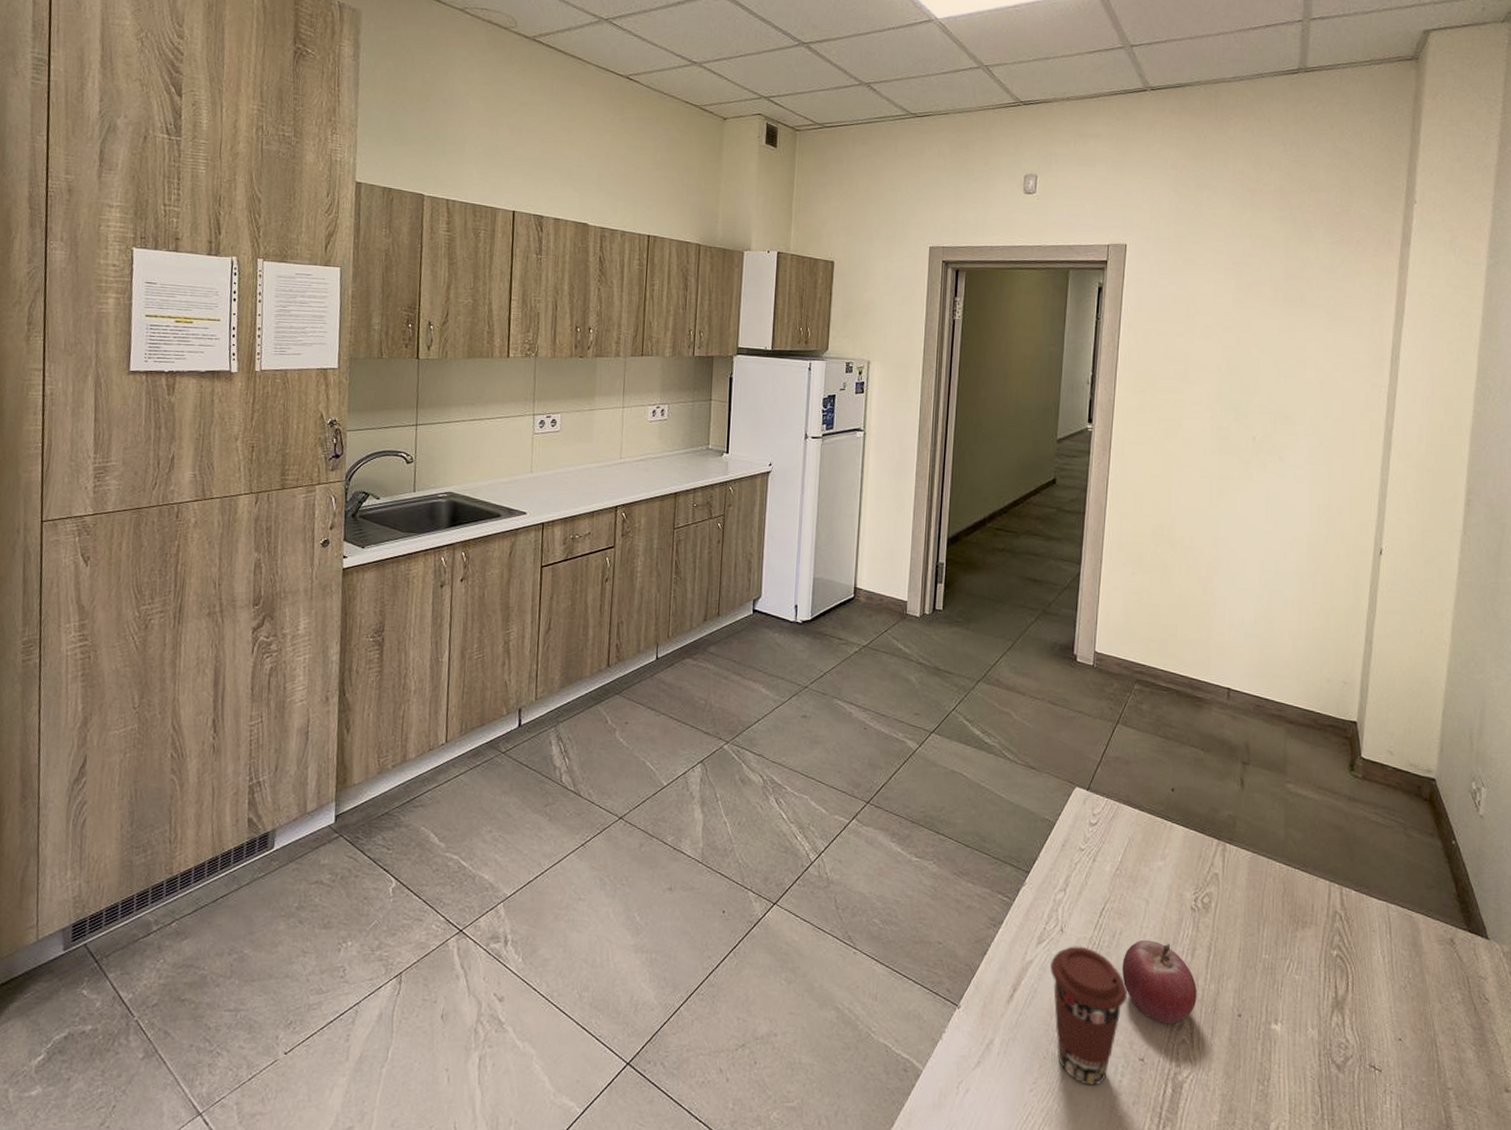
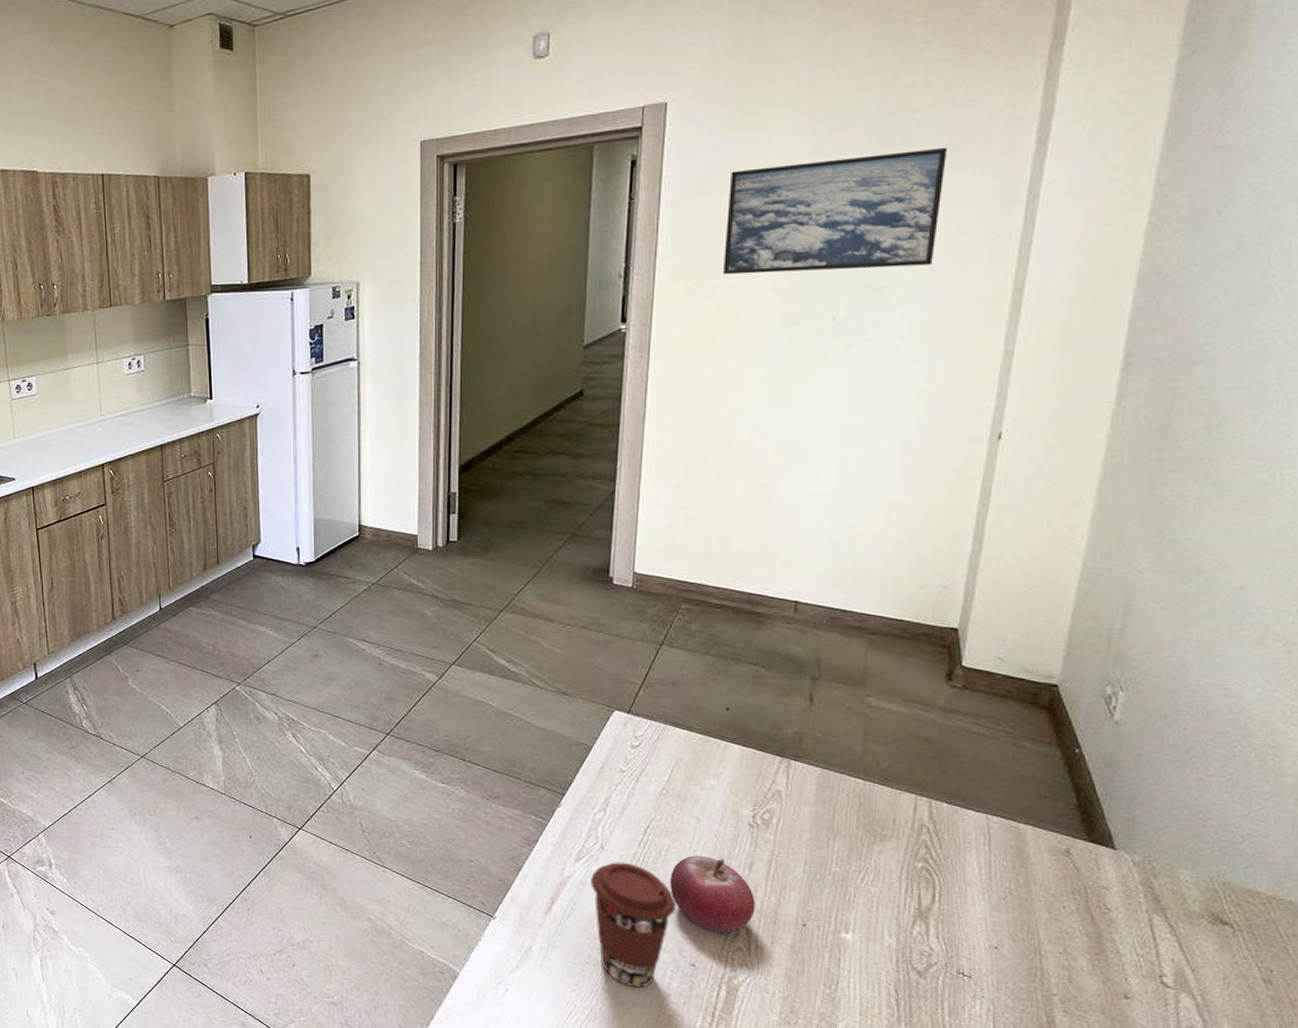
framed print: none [1168,307,1333,403] -> present [722,147,947,275]

